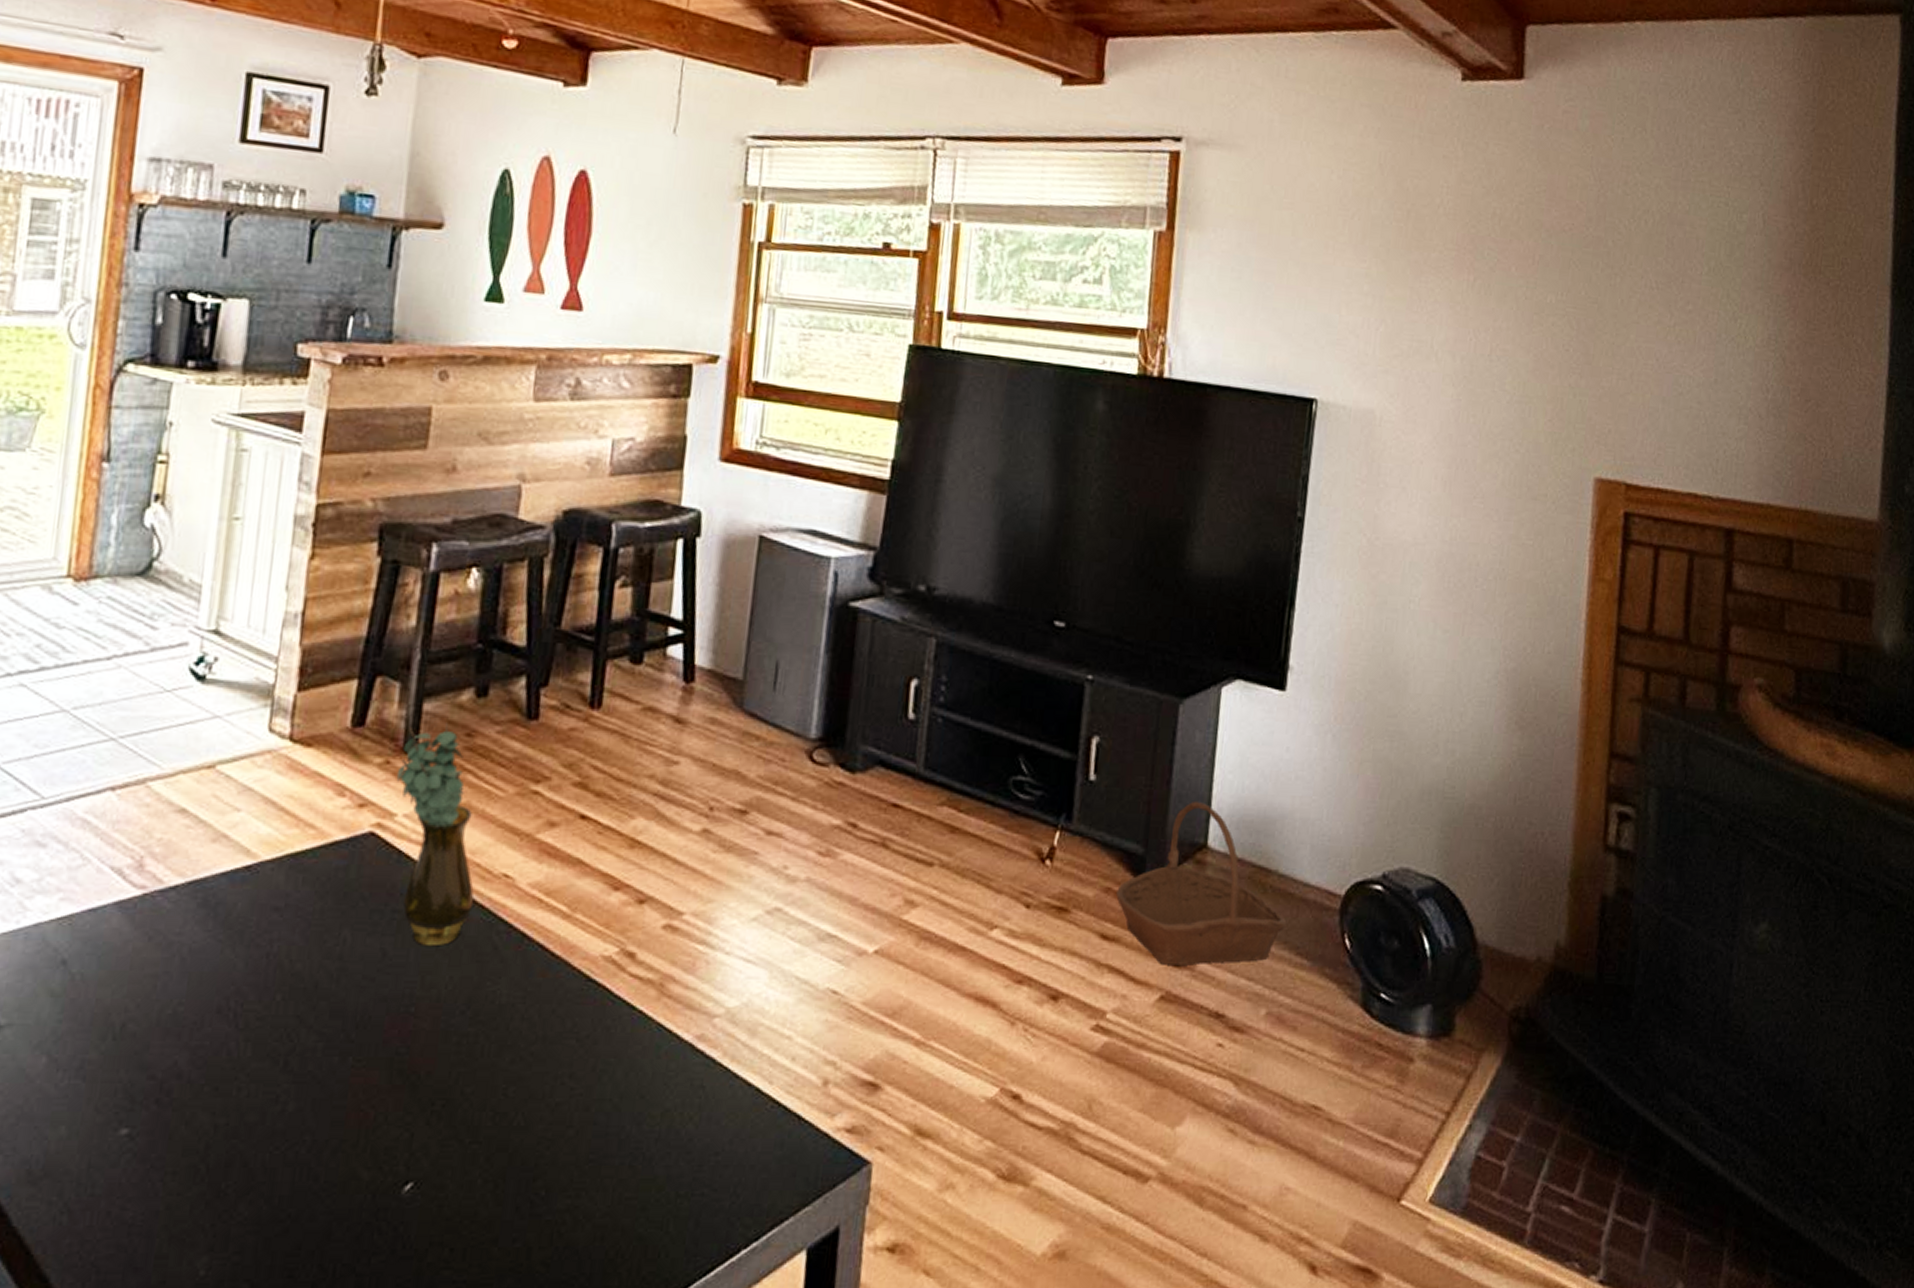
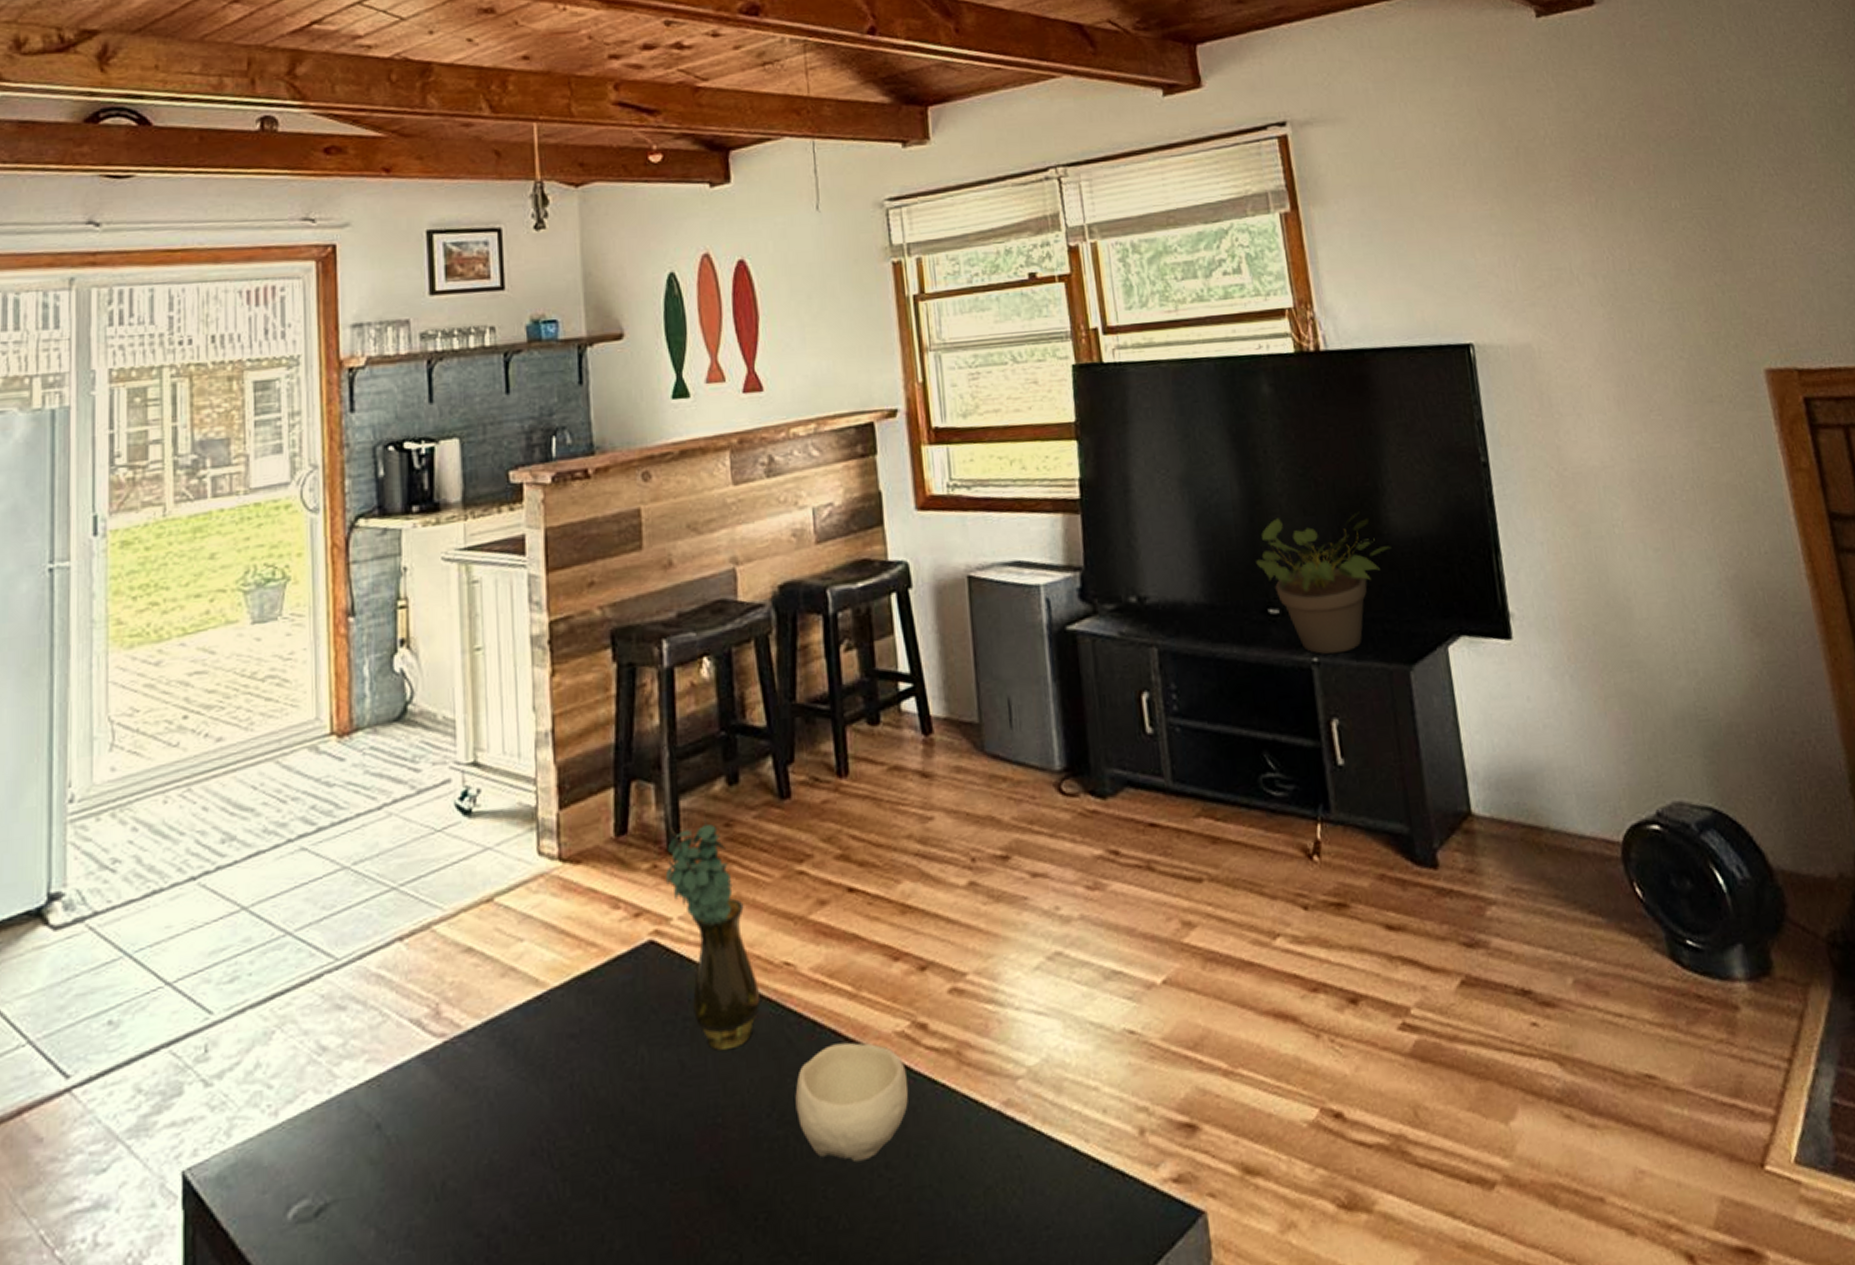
bowl: none [490,957,607,1068] -> present [795,1042,909,1162]
potted plant: none [1052,534,1190,676] -> present [1256,513,1392,655]
basket: present [1115,800,1287,966] -> none [1390,768,1572,948]

